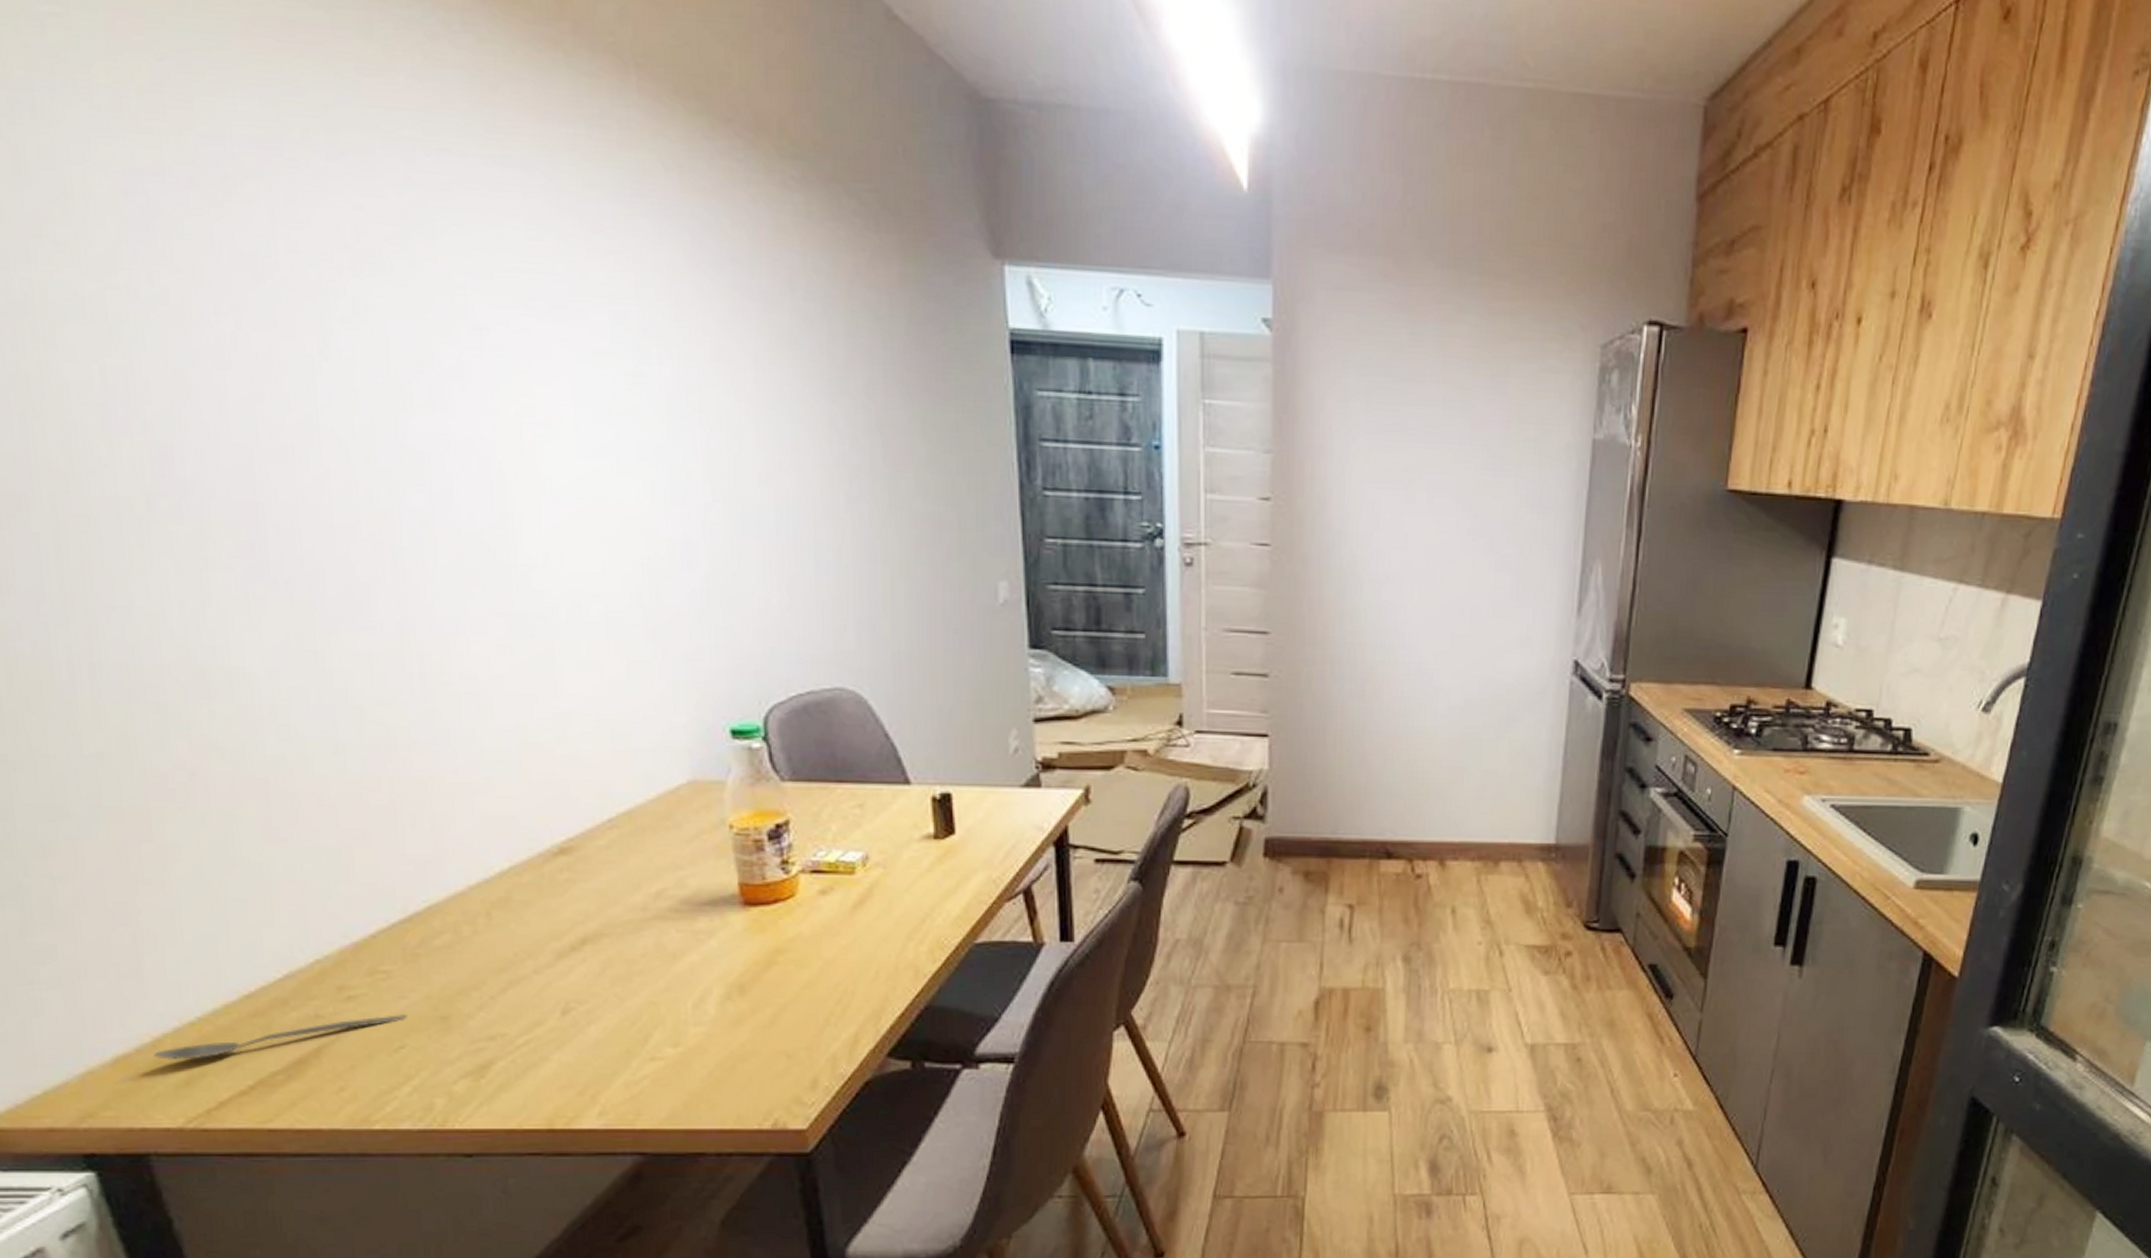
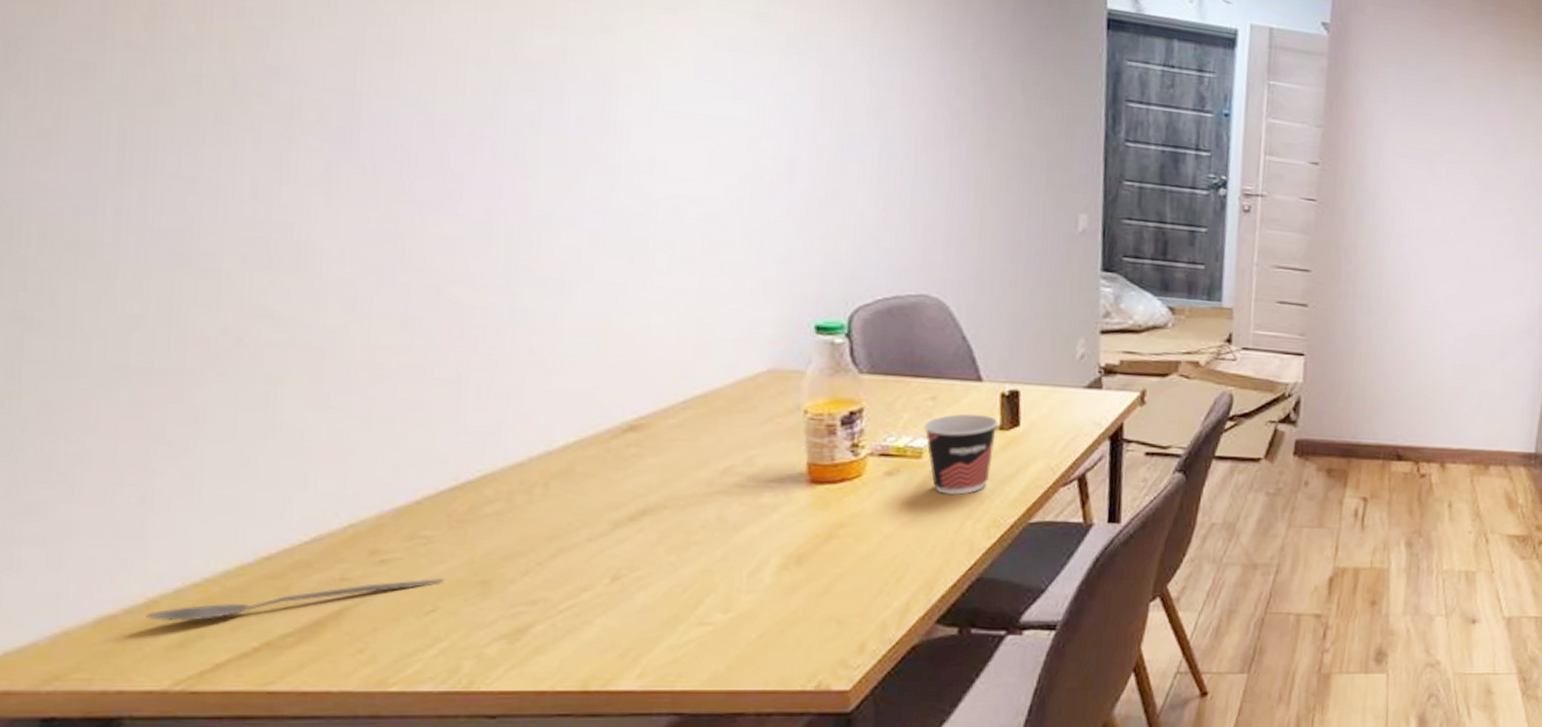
cup: none [853,822,933,915] -> present [923,413,1000,496]

